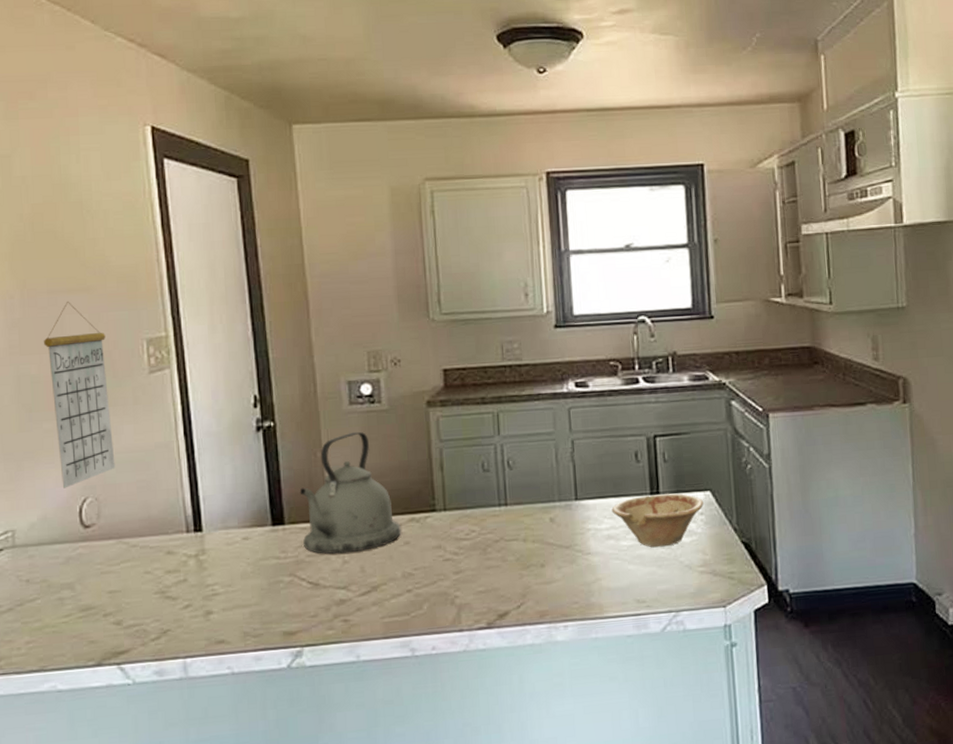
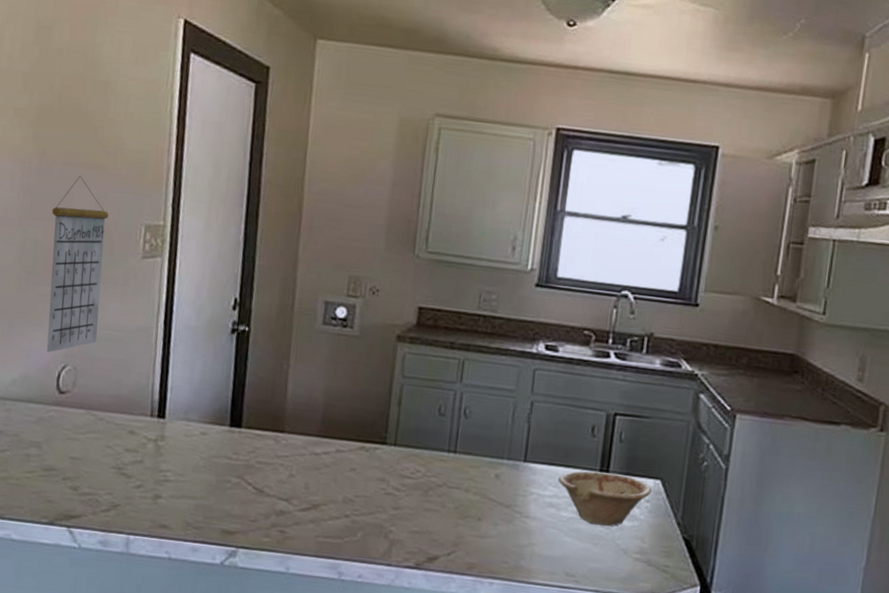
kettle: present [299,431,402,554] -> none [256,351,351,469]

